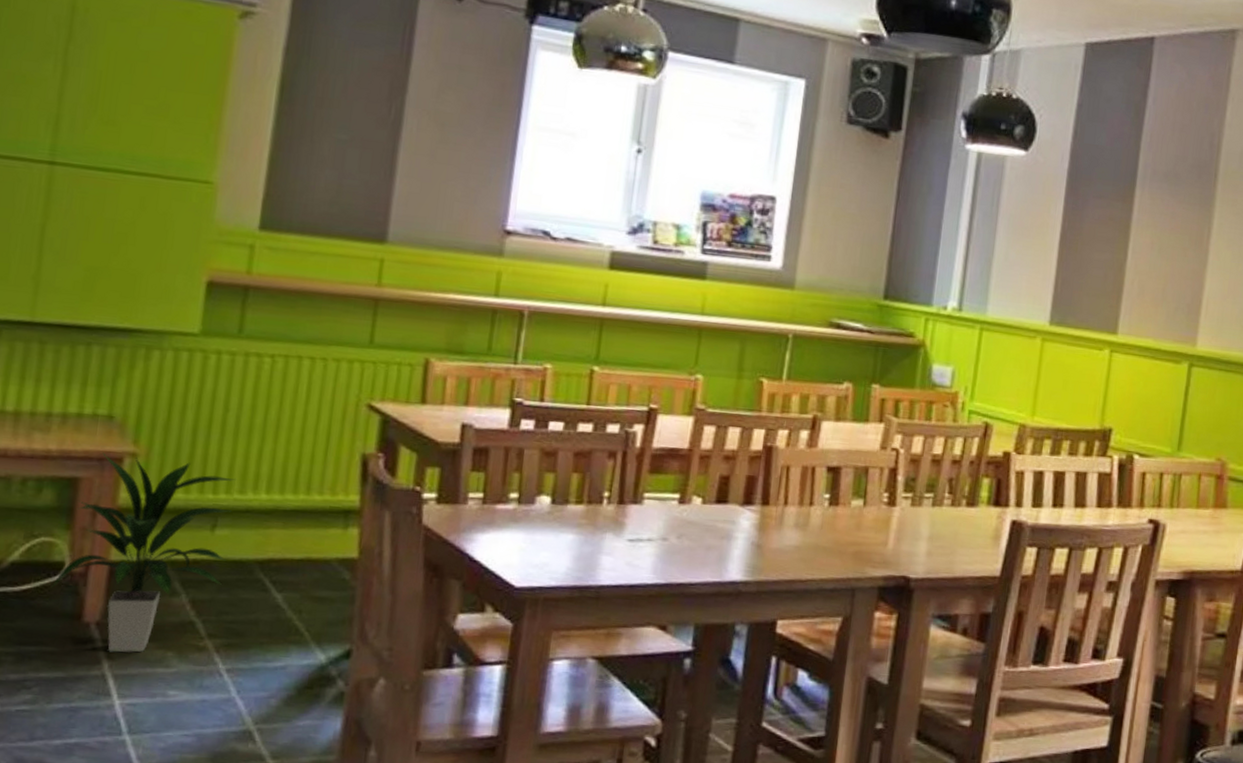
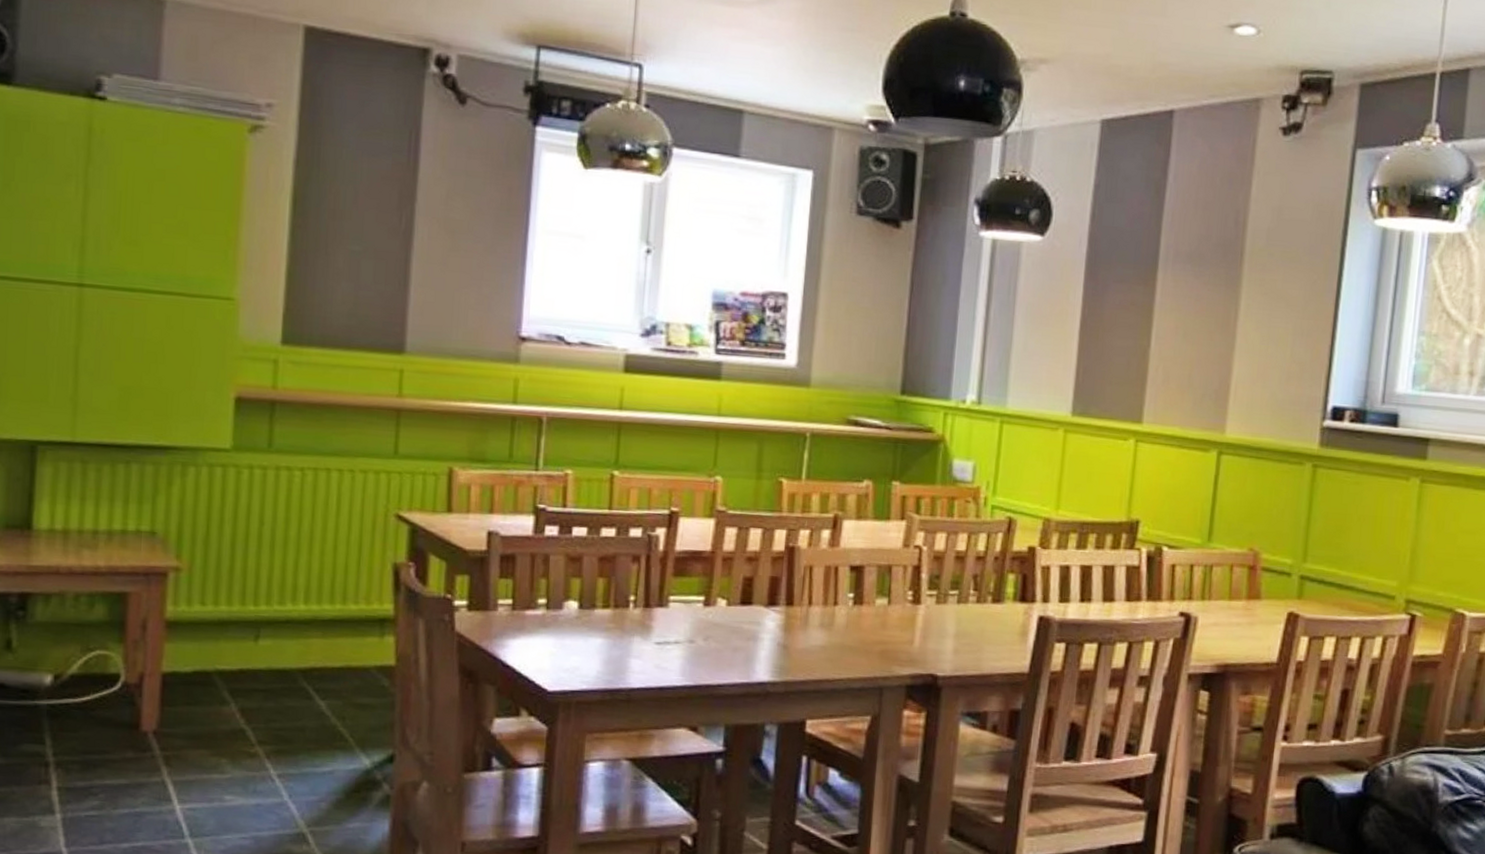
indoor plant: present [51,452,236,653] -> none [110,567,275,760]

